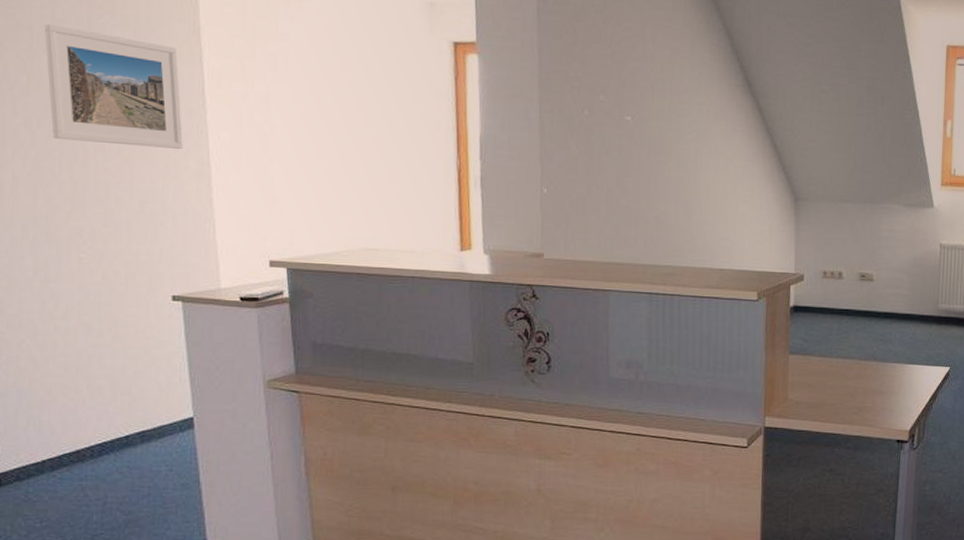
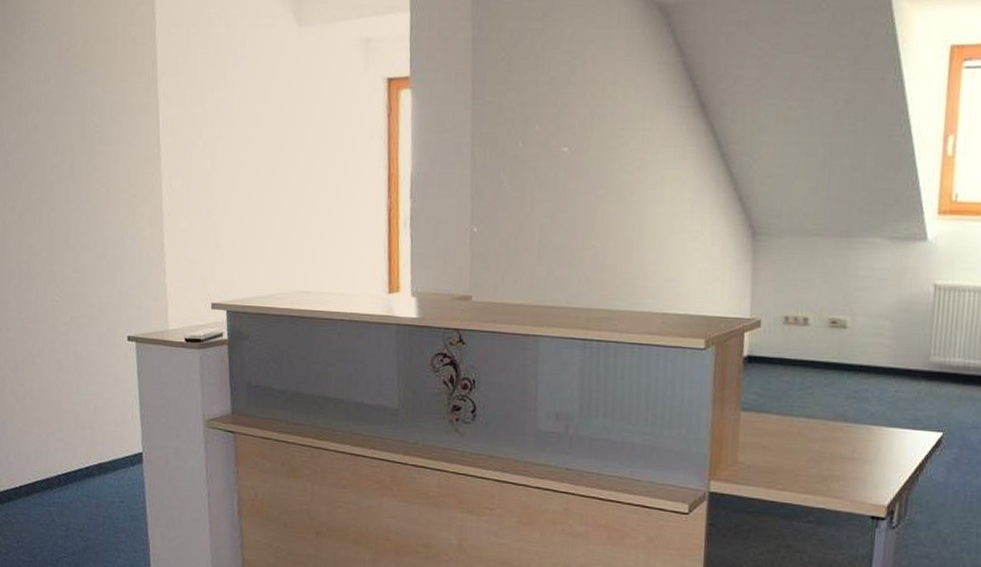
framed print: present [44,23,183,149] -> none [30,84,140,196]

